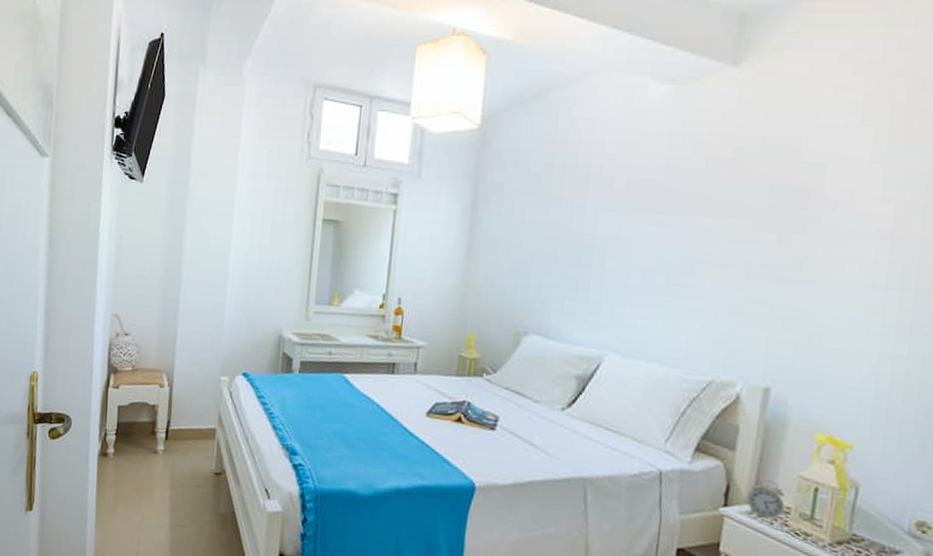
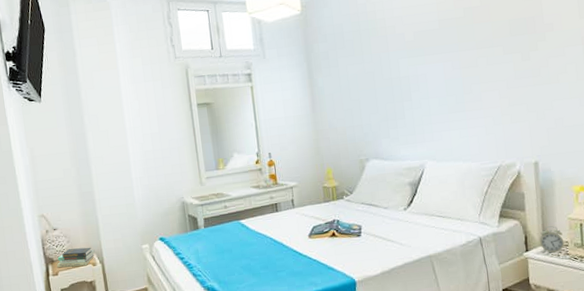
books: none [119,360,166,386] -> present [56,247,95,268]

